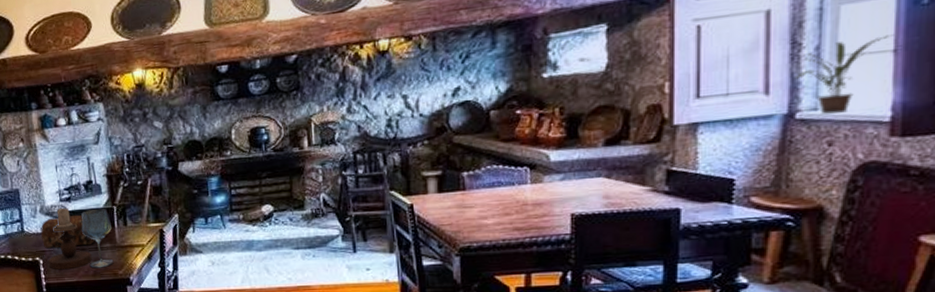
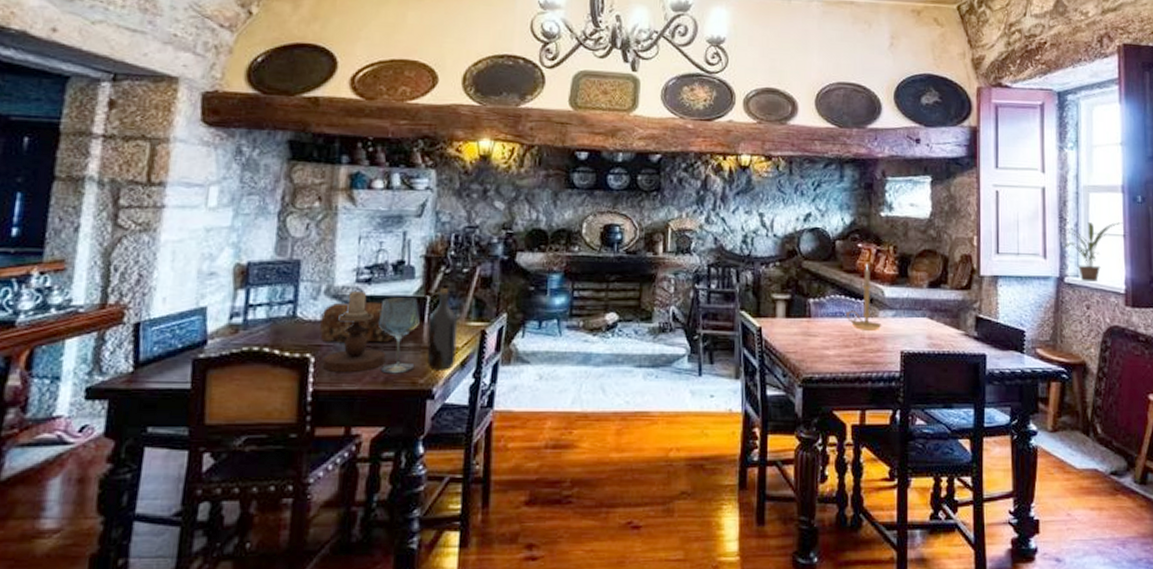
wine bottle: none [118,199,144,263] -> present [426,288,458,370]
candle holder: none [505,130,548,197] -> present [846,264,882,331]

